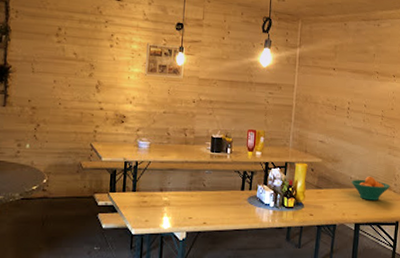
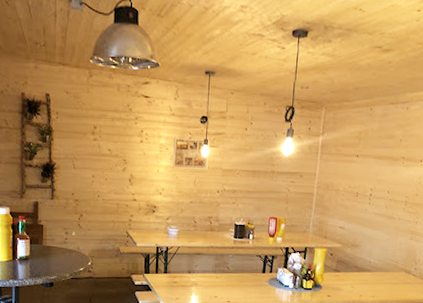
fruit bowl: present [351,176,390,201] -> none [370,260,410,284]

